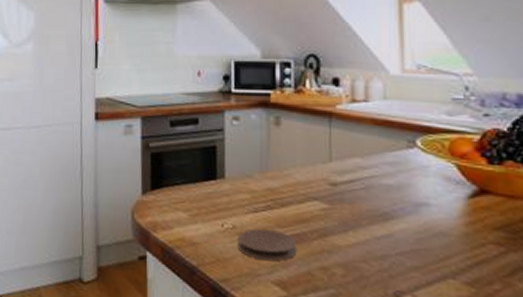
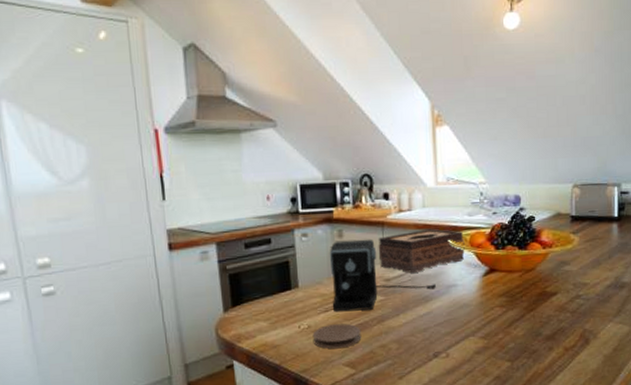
coffee maker: none [263,129,399,219] -> present [329,239,436,312]
tissue box: none [323,126,442,181] -> present [378,228,465,274]

